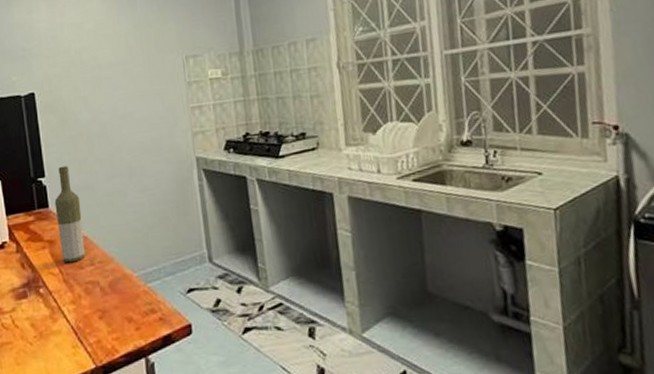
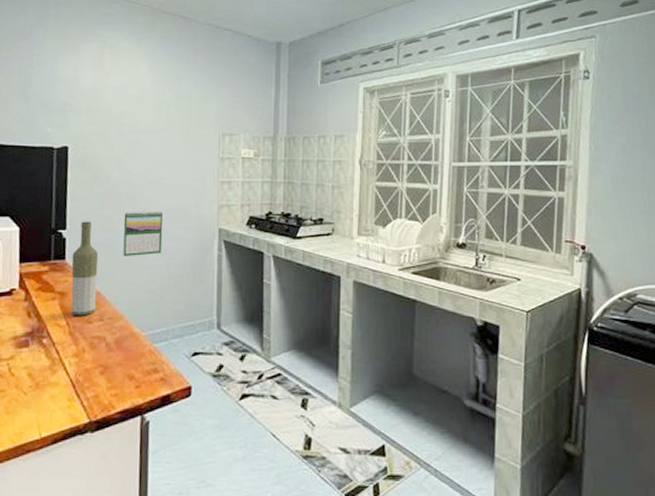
calendar: none [99,146,142,199] -> present [123,211,163,257]

